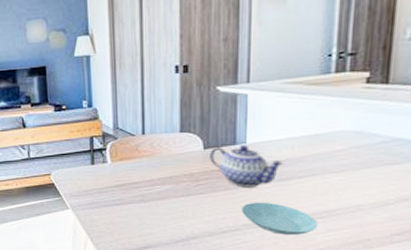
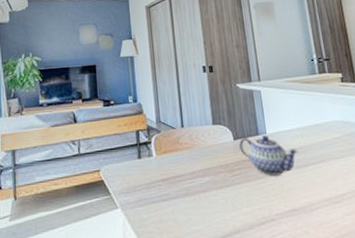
saucer: present [242,202,319,235] -> none [273,189,337,222]

